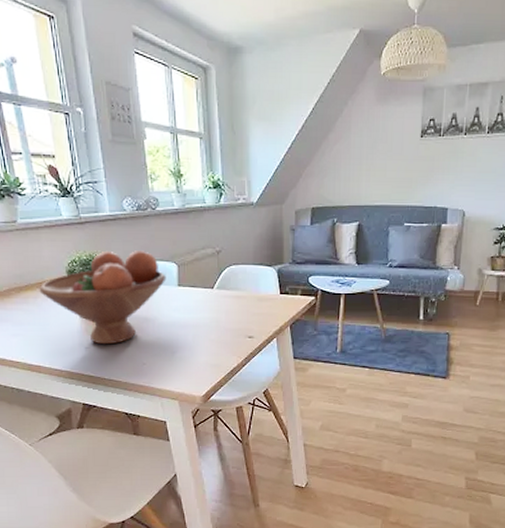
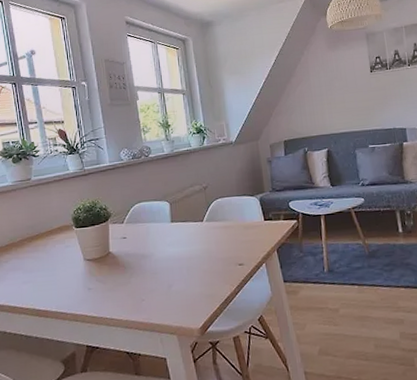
fruit bowl: present [39,251,167,345] -> none [48,193,161,285]

